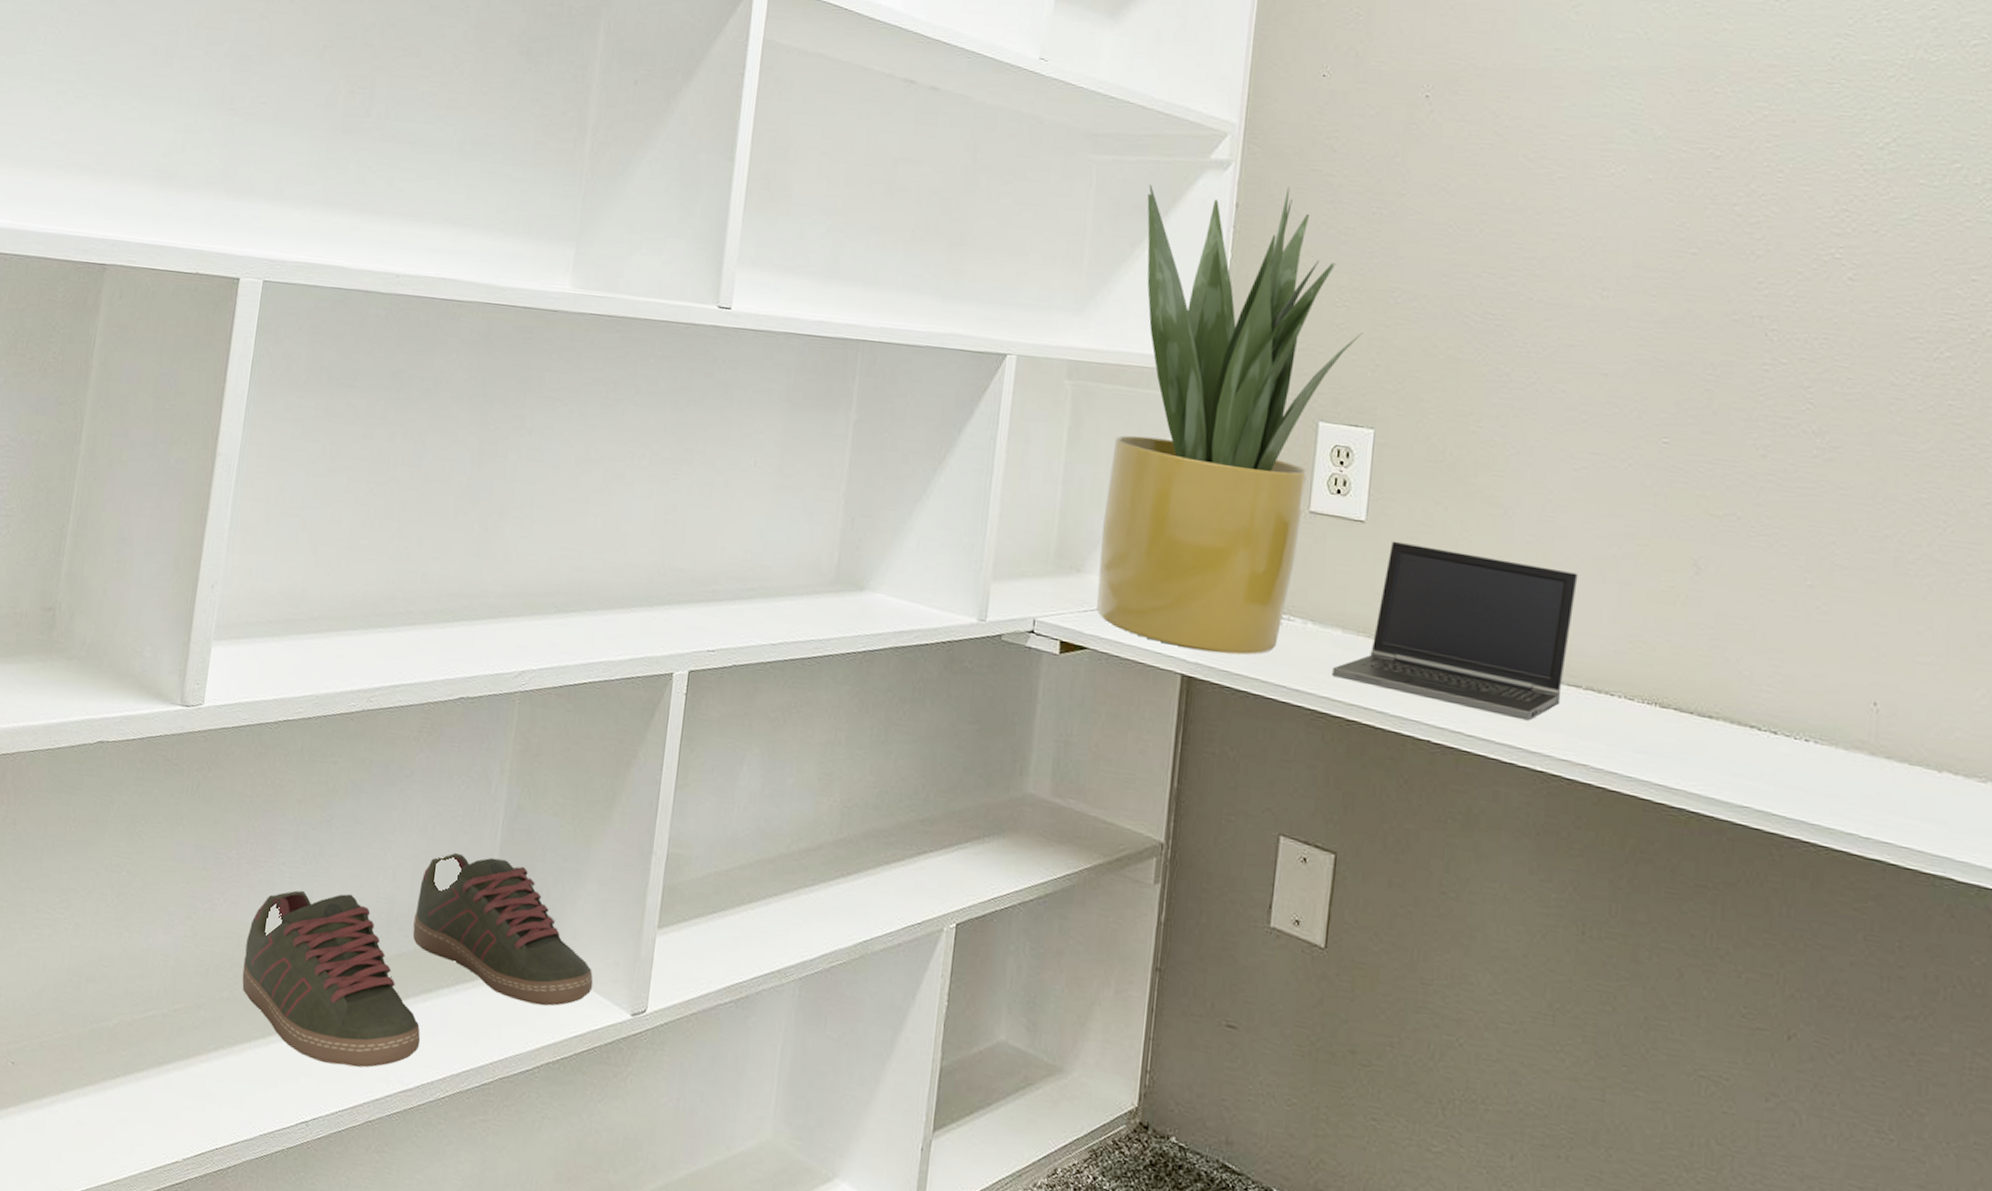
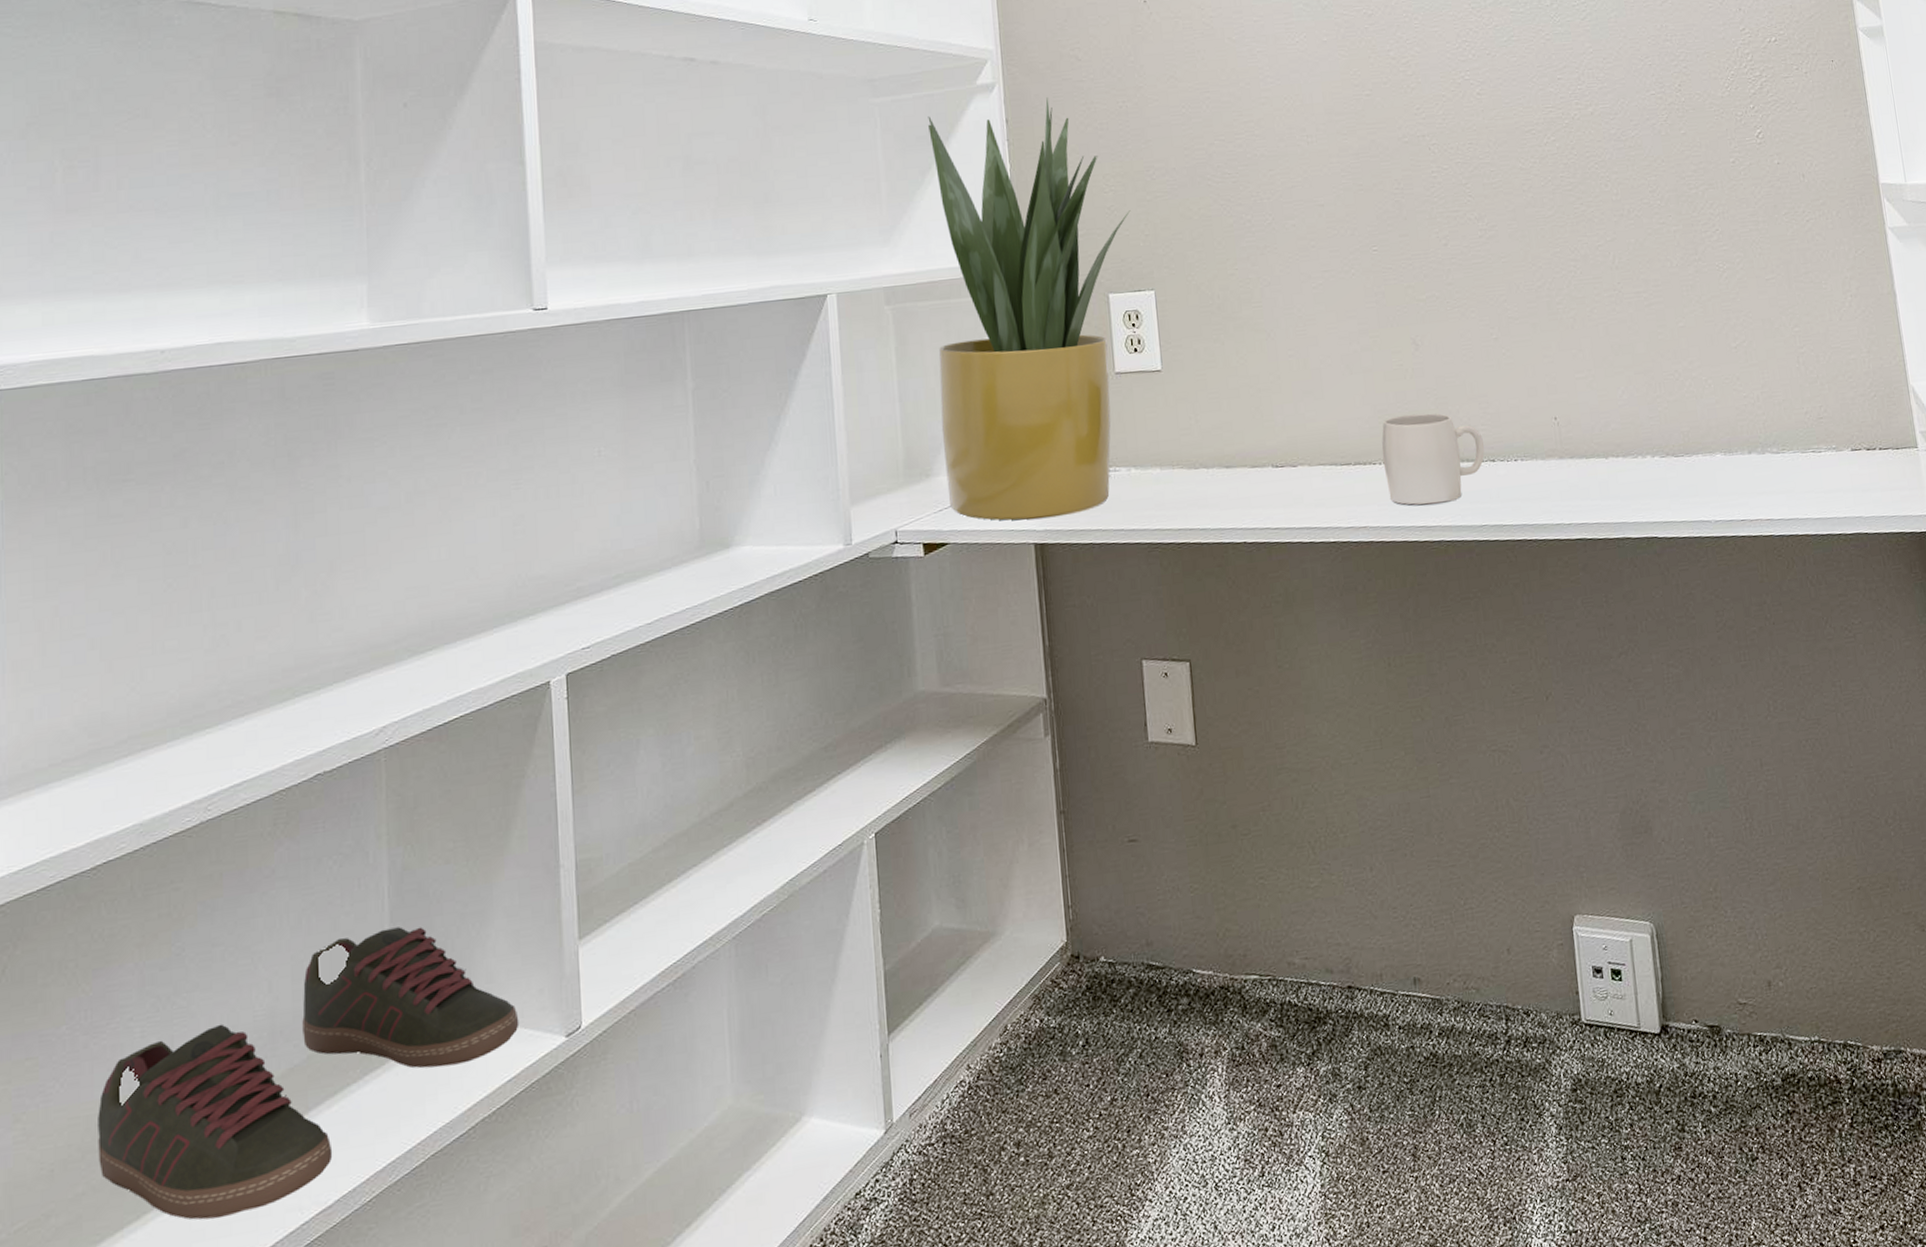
laptop computer: present [1332,540,1578,721] -> none [1158,372,1338,510]
mug: none [1623,645,1766,767] -> present [1381,413,1485,507]

